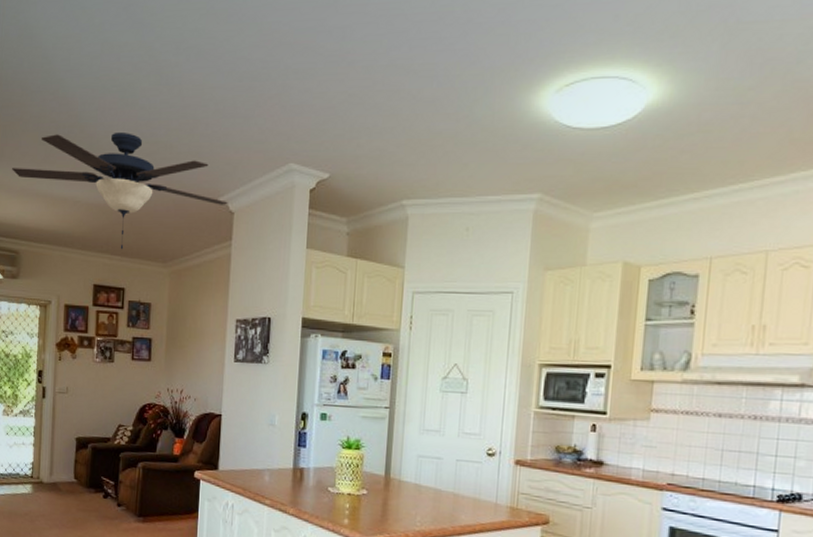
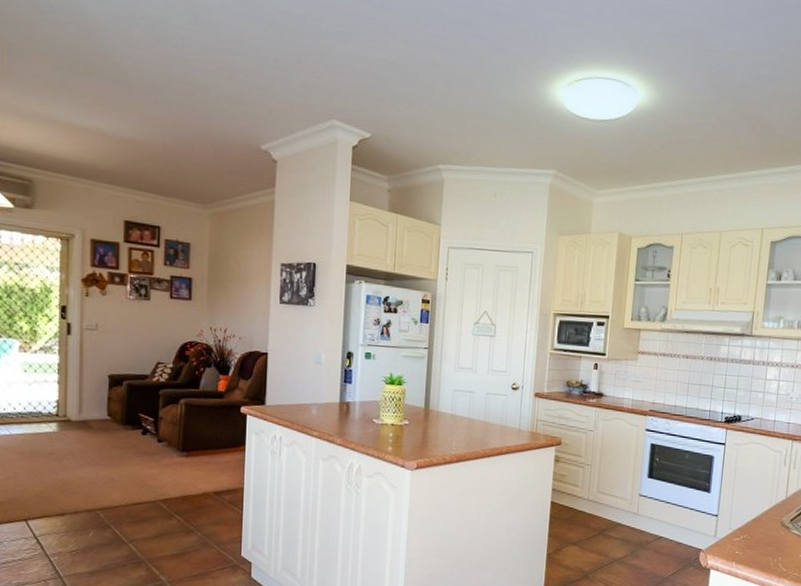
ceiling fan: present [12,131,228,250] -> none [21,60,271,188]

